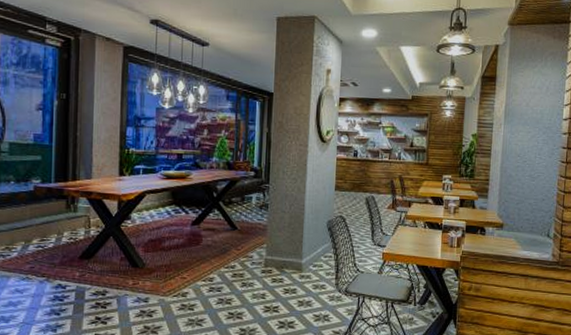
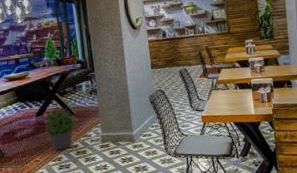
potted plant: none [199,219,237,270] -> present [44,108,76,151]

